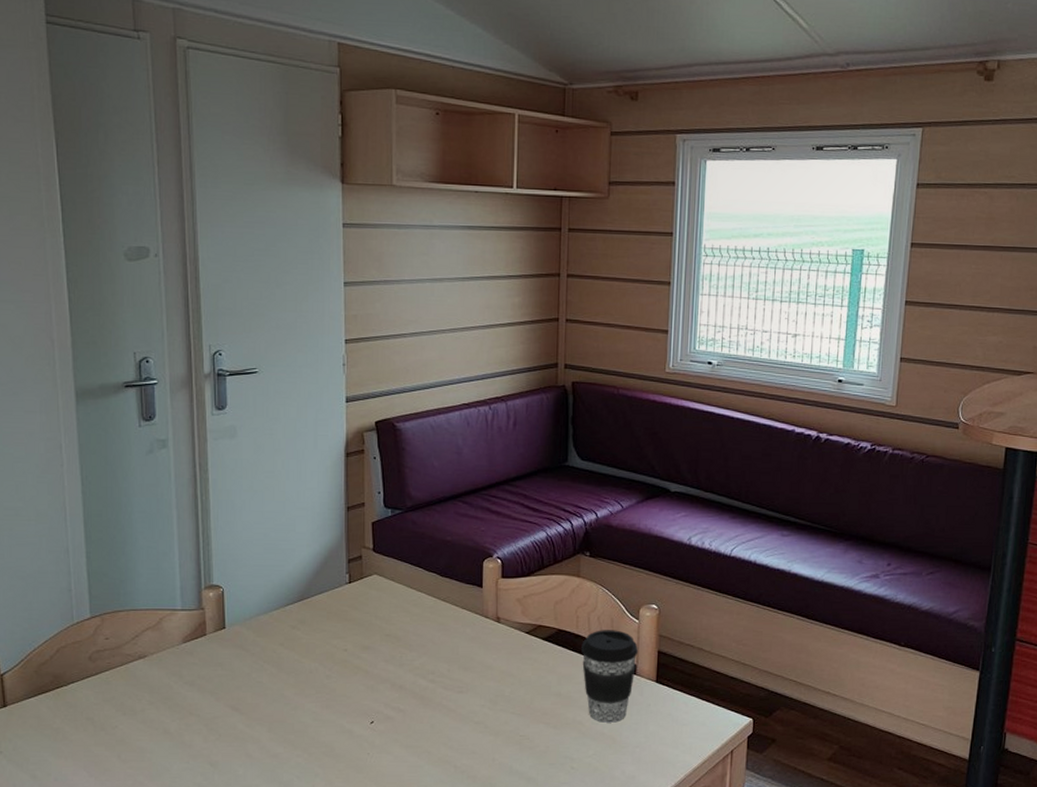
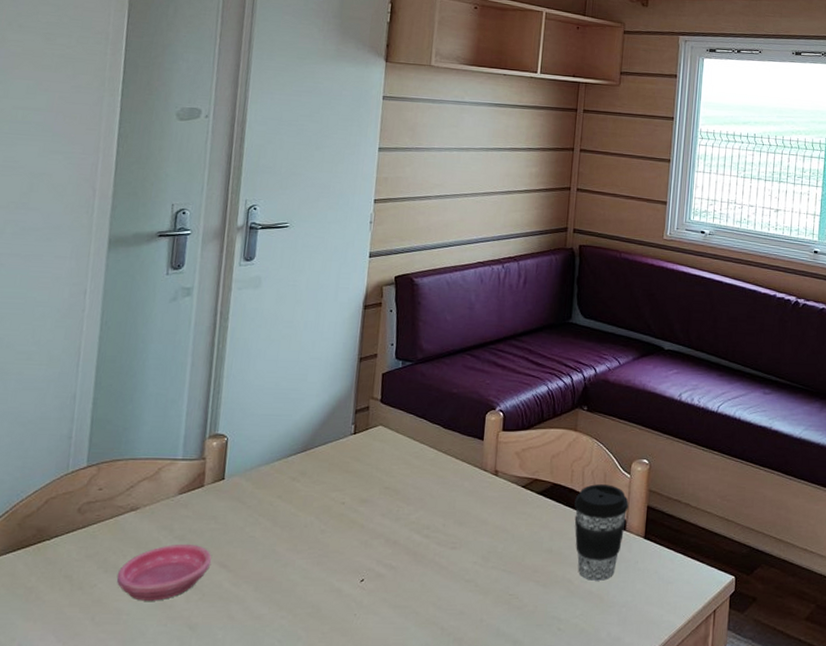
saucer: none [135,689,222,741] -> present [116,543,211,601]

